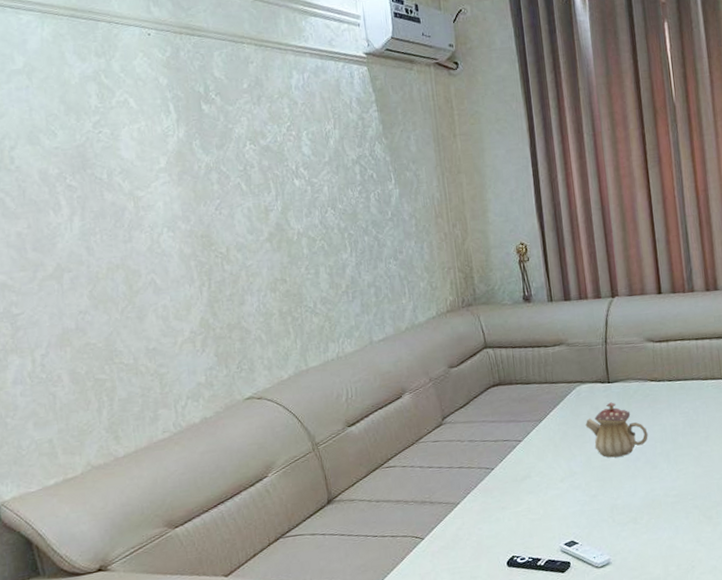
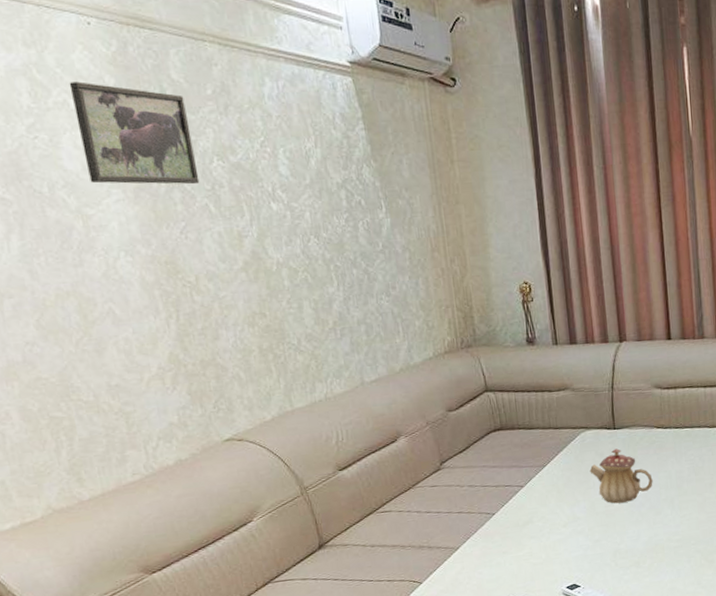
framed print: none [130,83,234,169] -> present [69,81,200,185]

